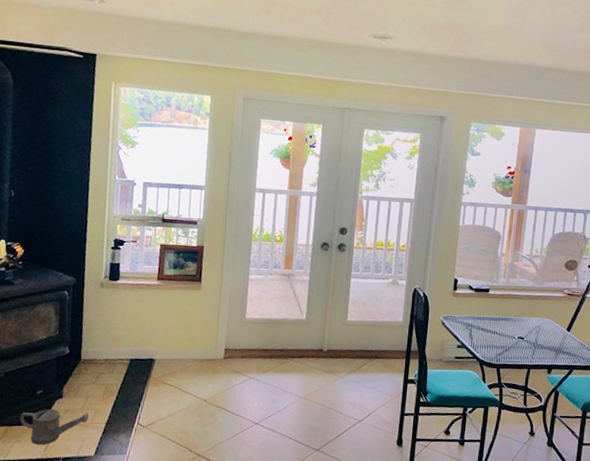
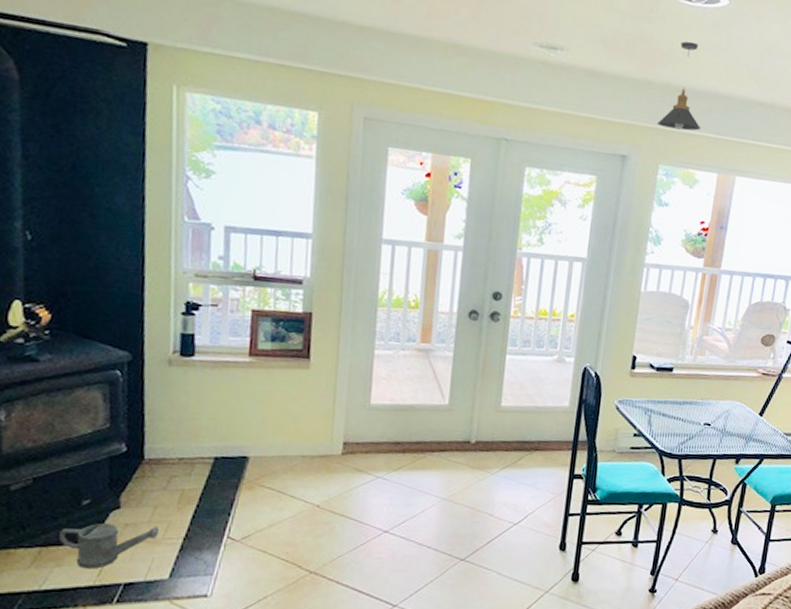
pendant light: none [469,25,505,95] -> present [657,41,701,131]

